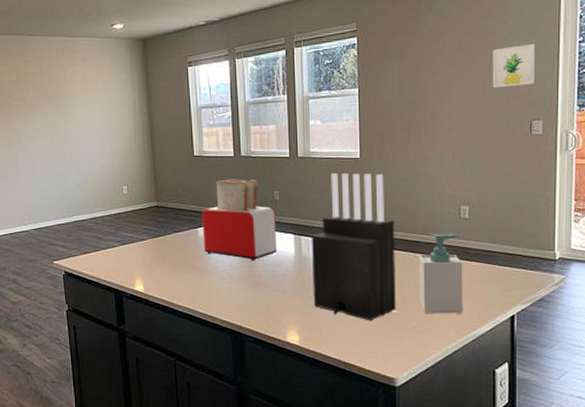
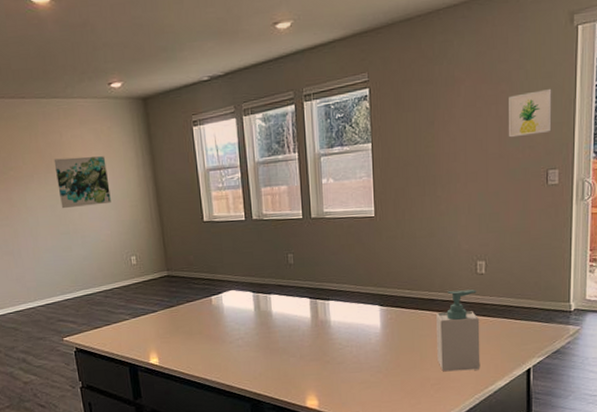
wall art: none [56,91,107,139] -> present [53,156,111,209]
toaster: present [202,178,278,261] -> none [215,243,294,328]
knife block: present [311,173,396,321] -> none [327,232,414,382]

